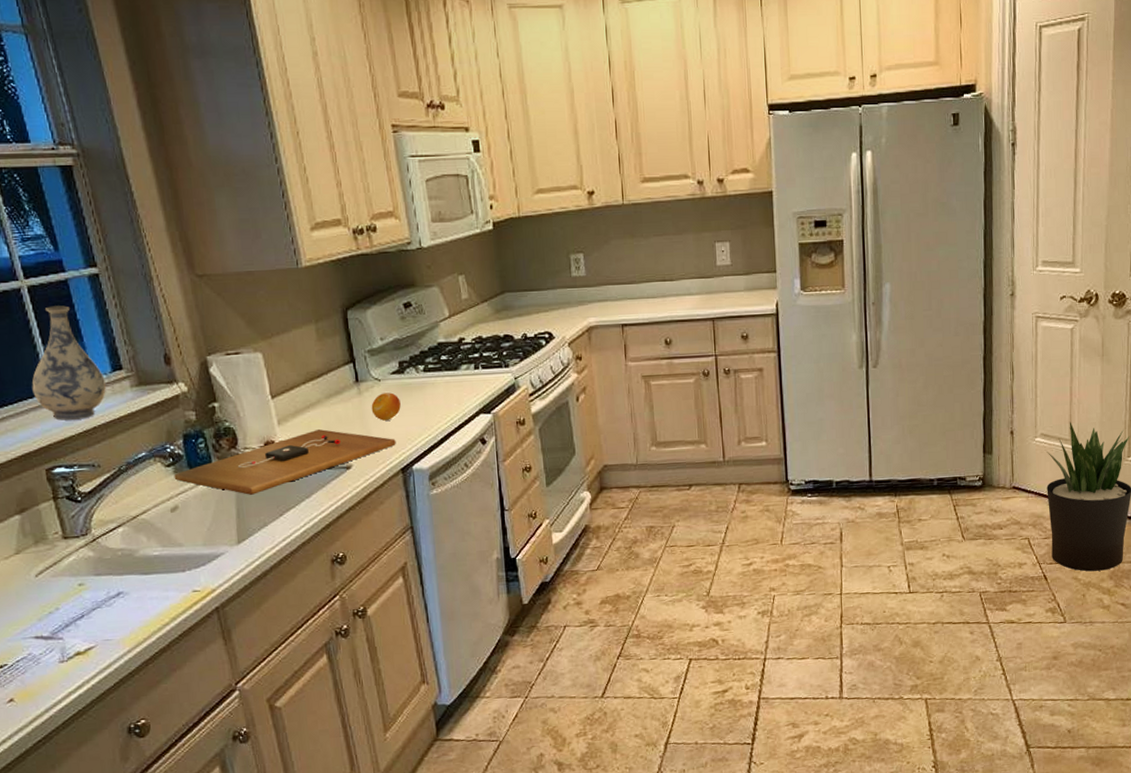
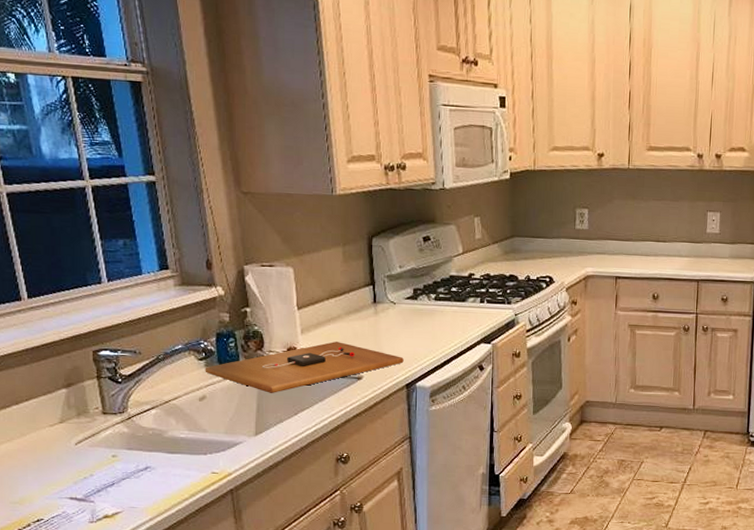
vase: present [31,305,106,420] -> none [87,206,152,310]
fruit: present [371,392,401,421] -> none [385,315,411,340]

